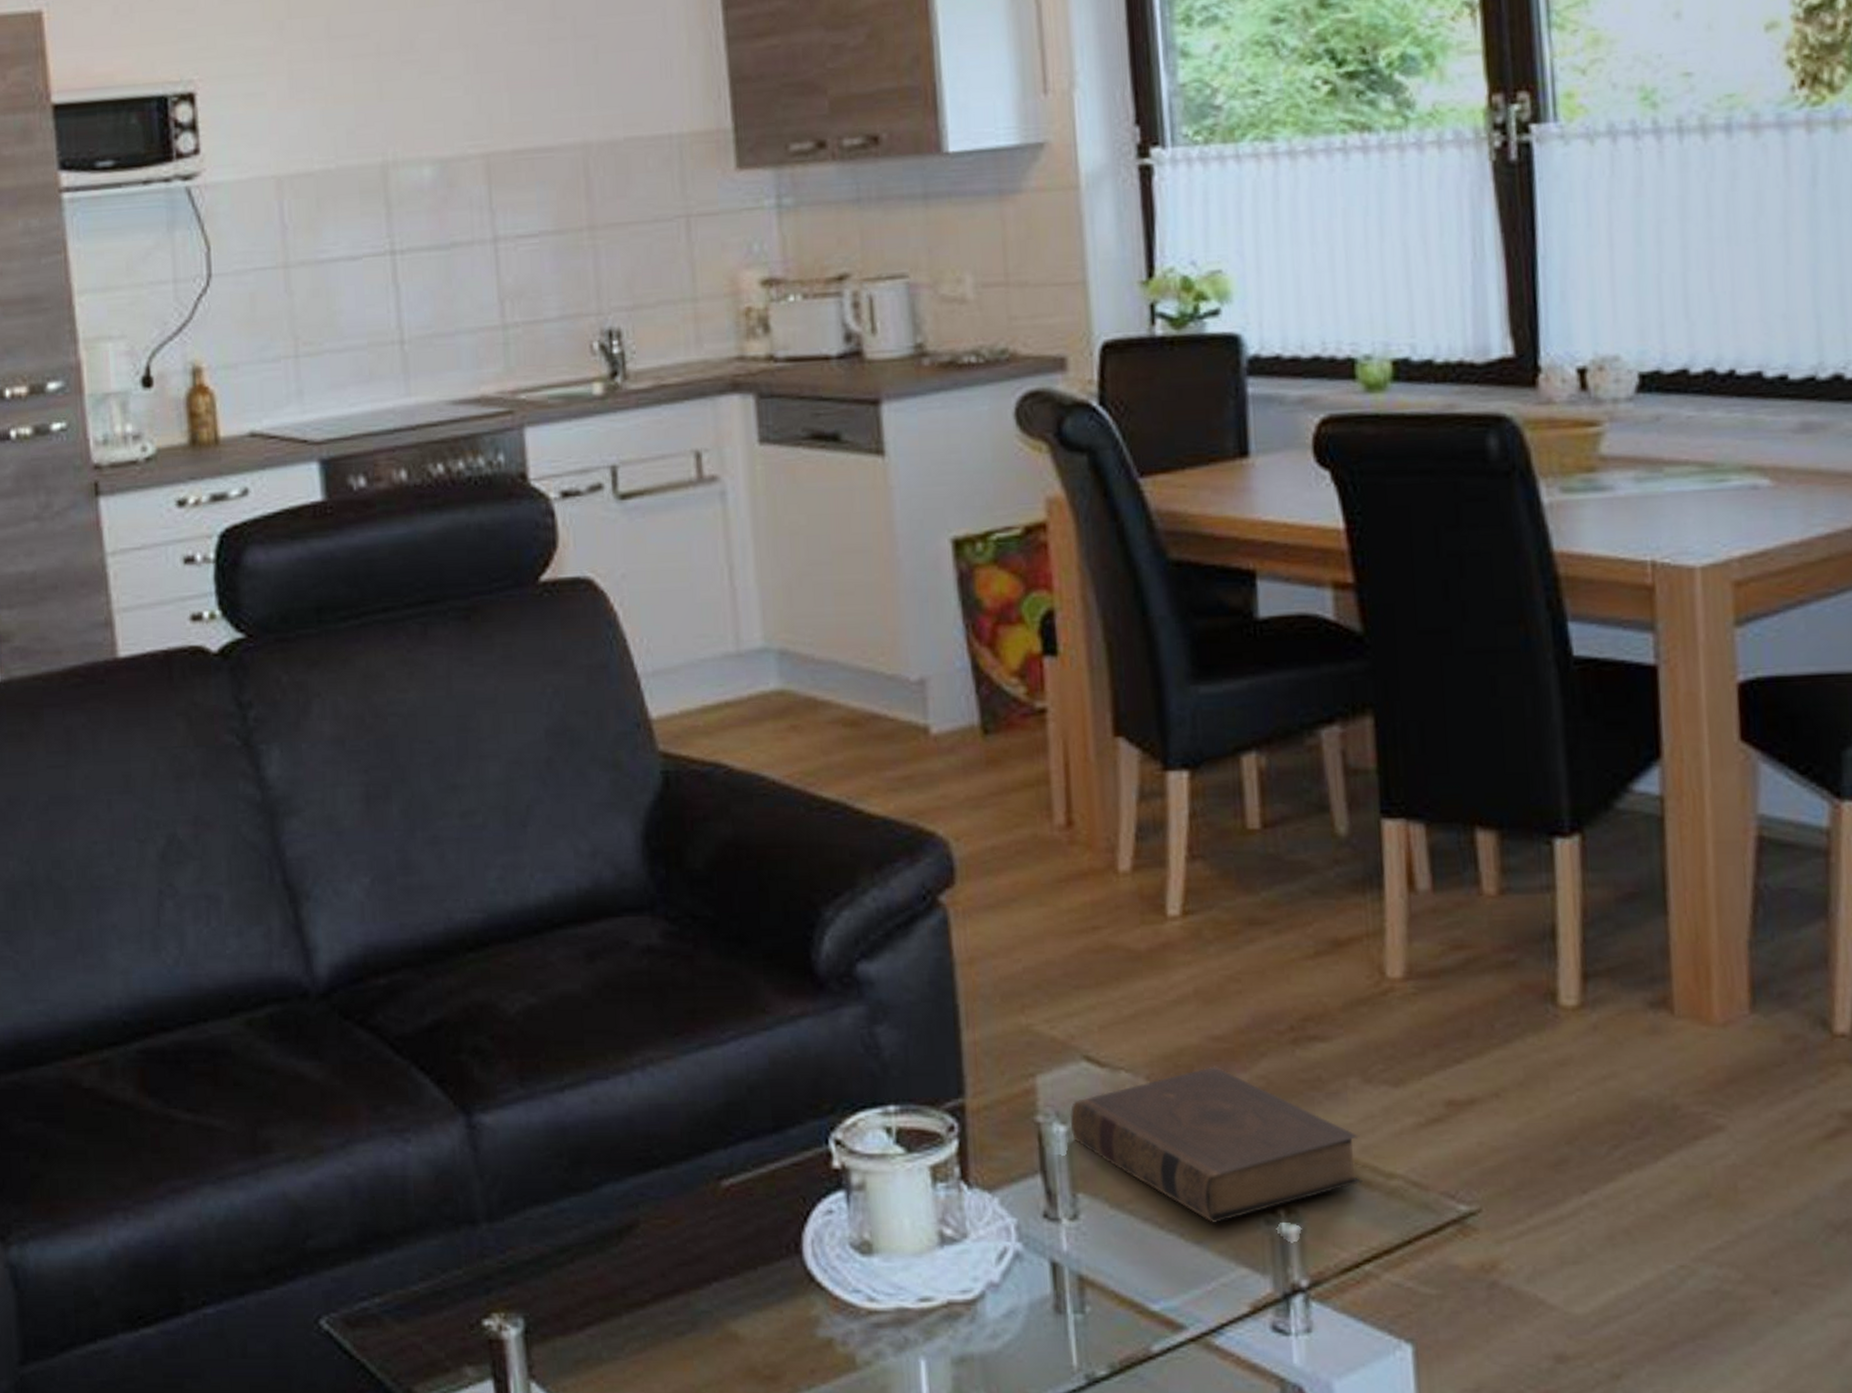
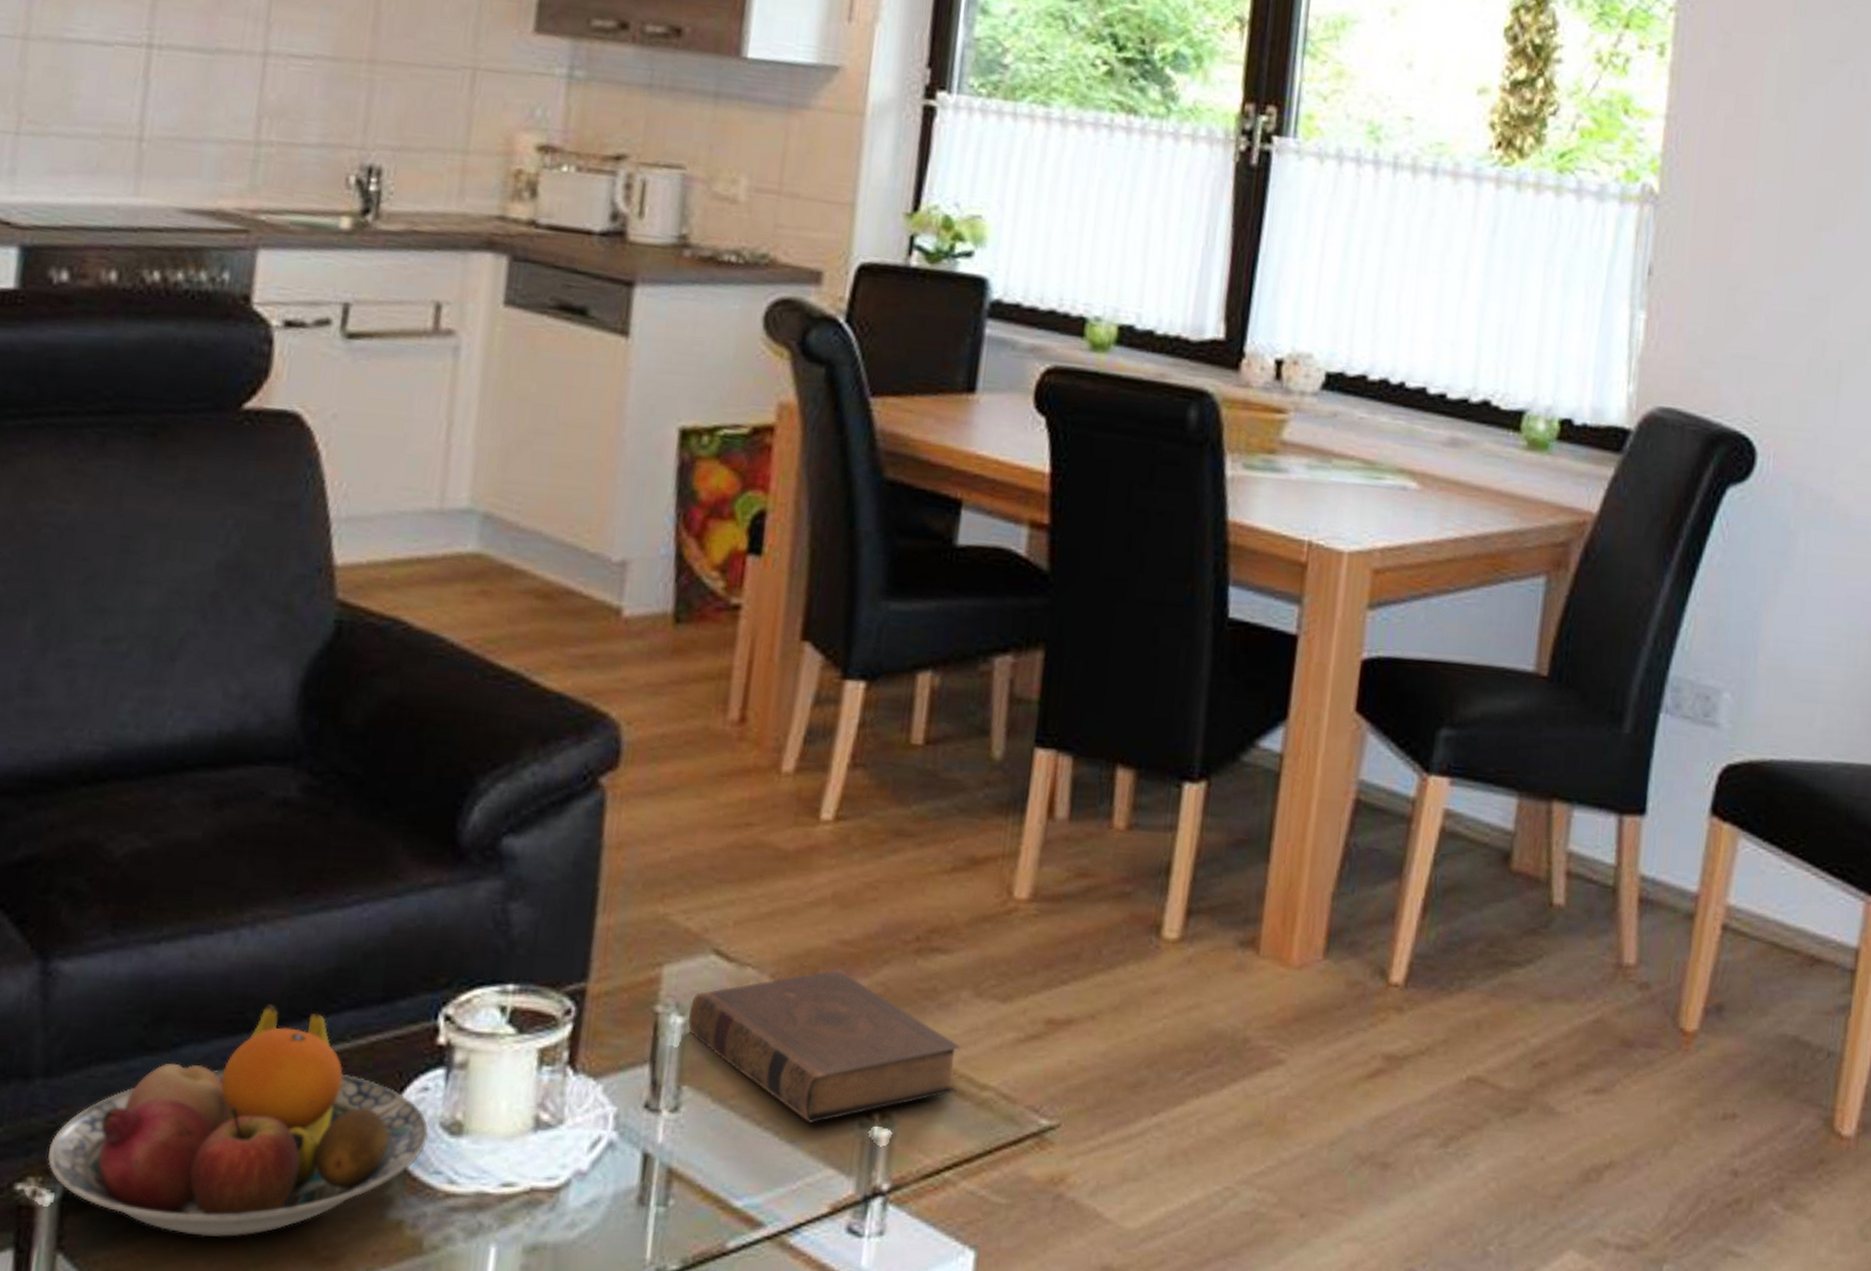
fruit bowl: none [505,1141,841,1362] -> present [47,1004,429,1238]

